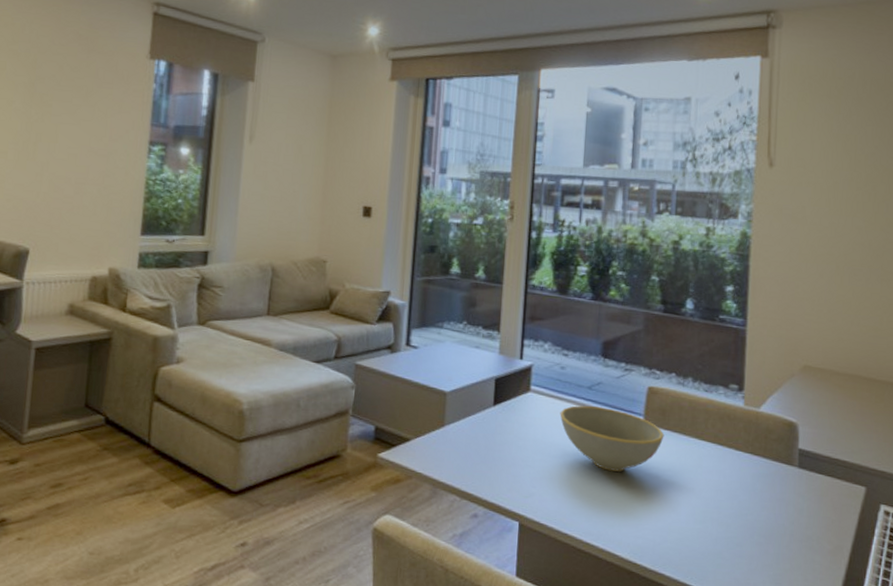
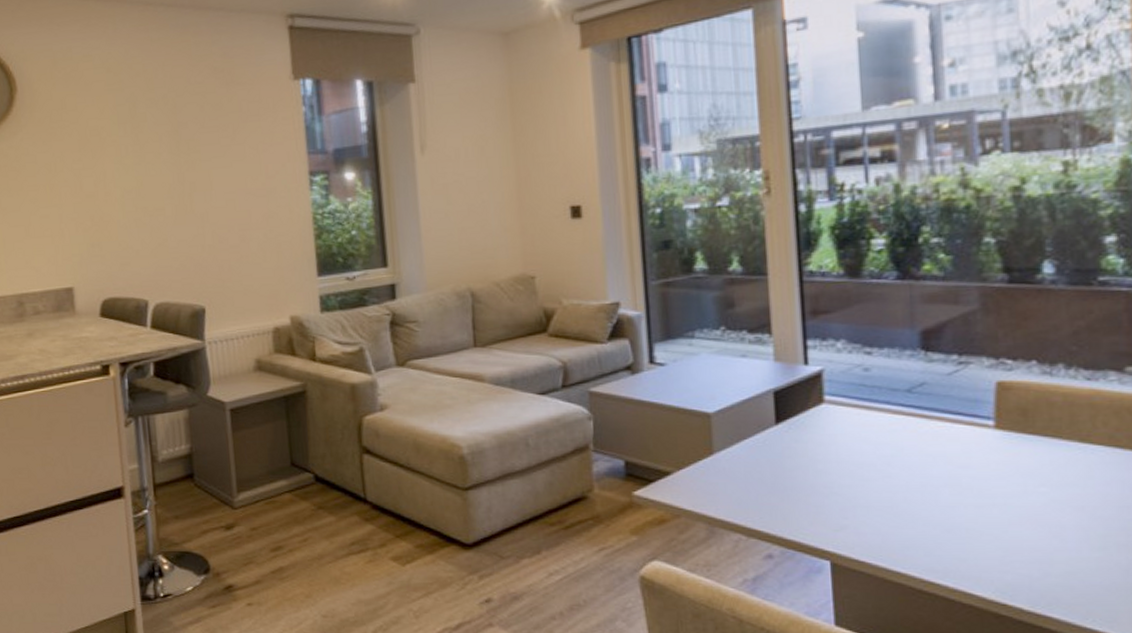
bowl: present [560,405,664,472] -> none [870,413,1029,492]

